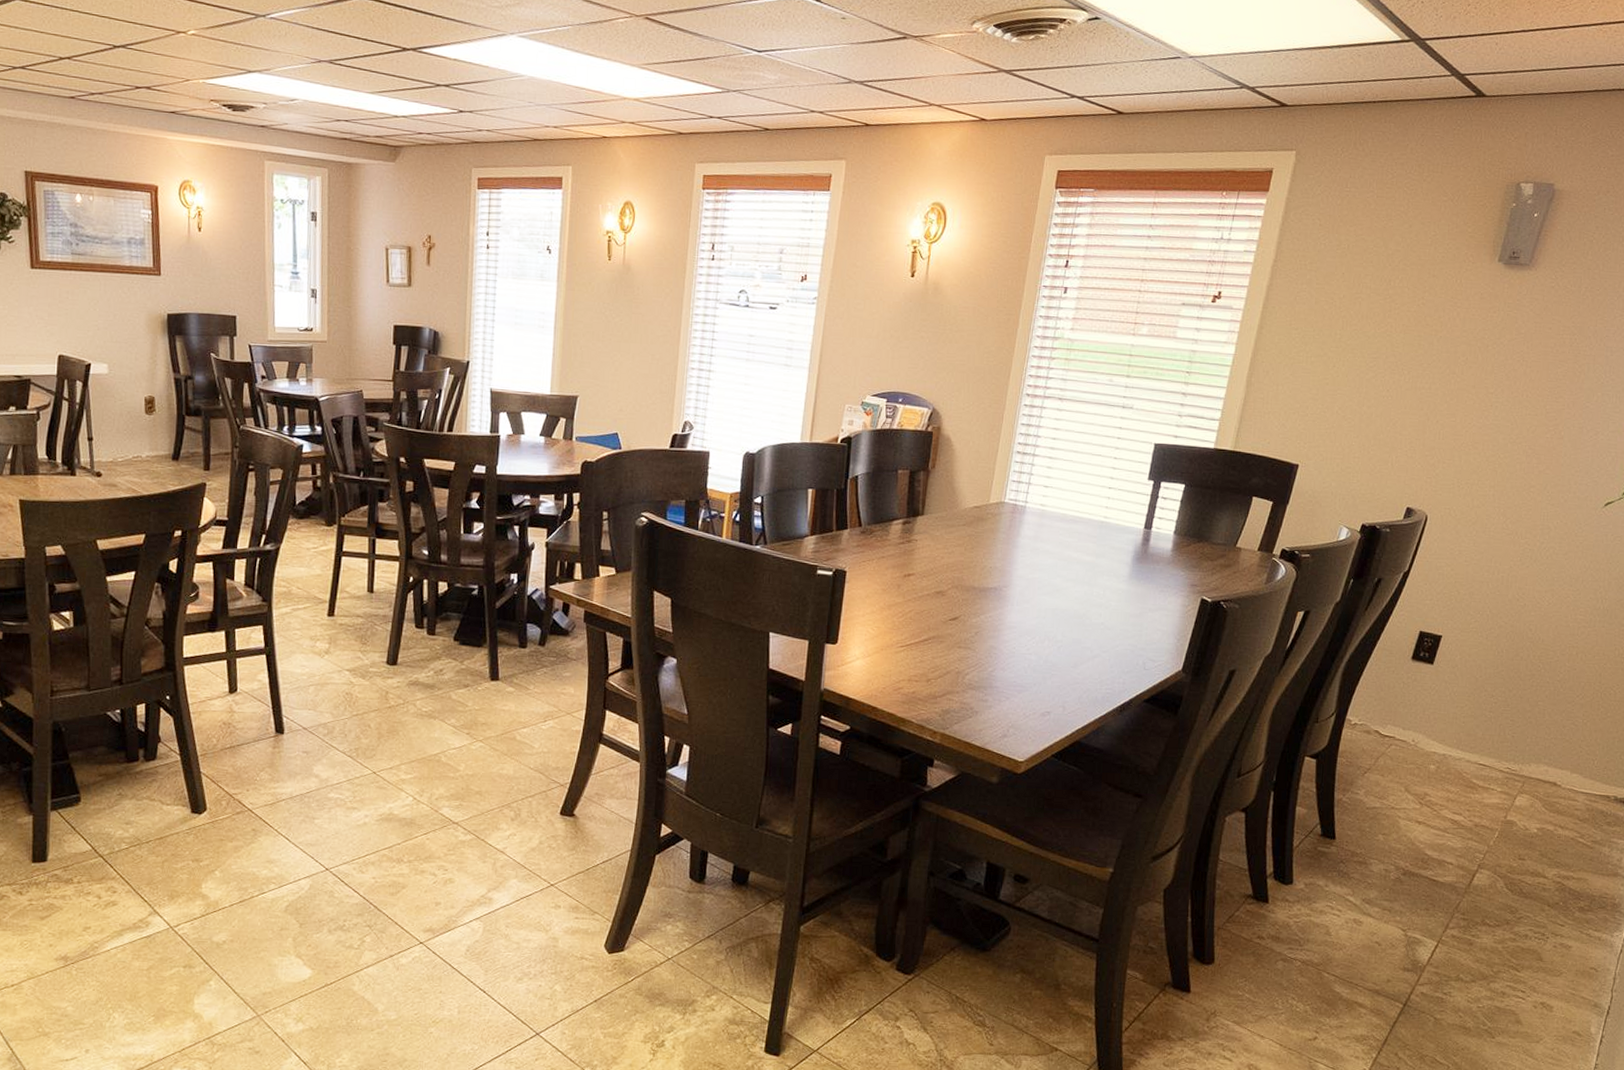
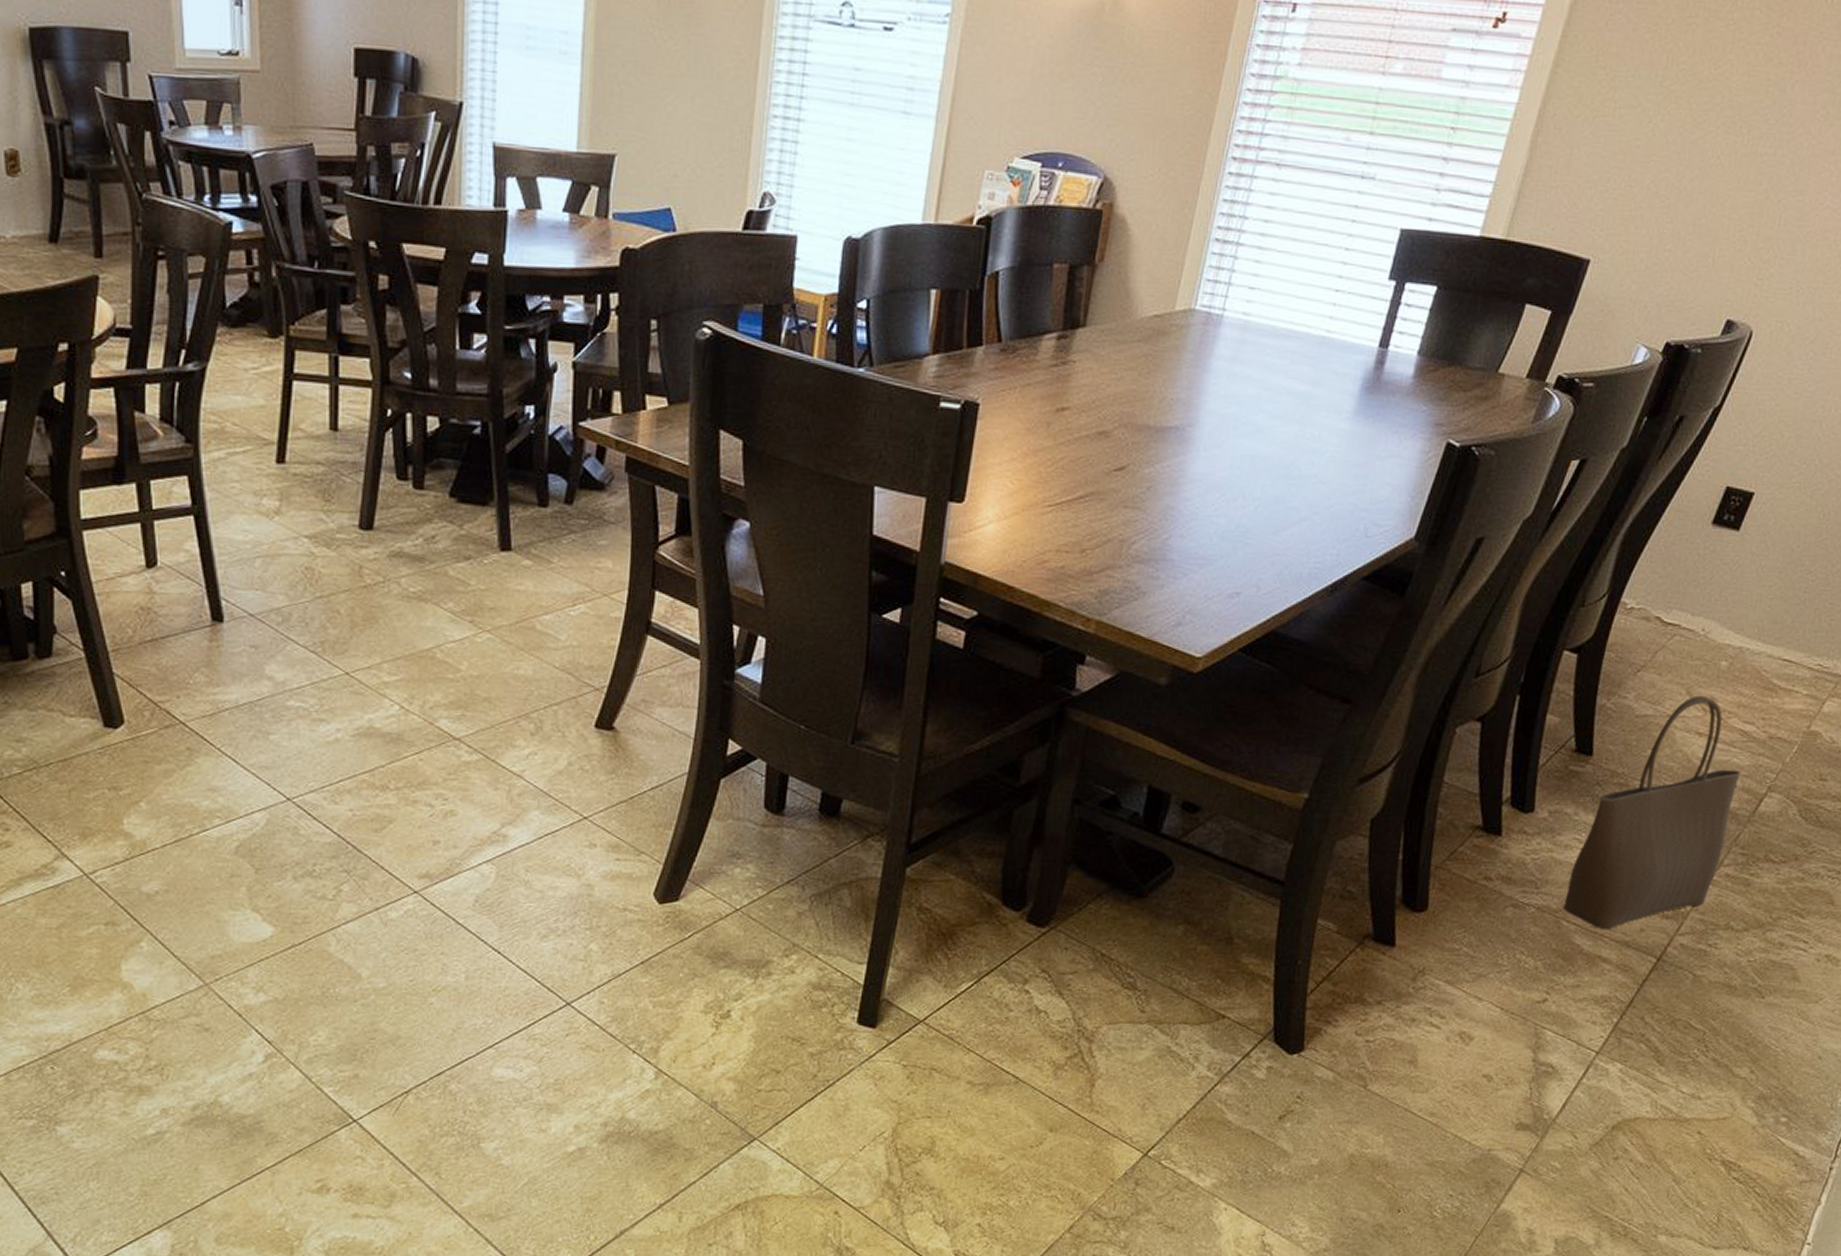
tote bag: none [1324,792,1455,979] -> present [1563,695,1741,929]

